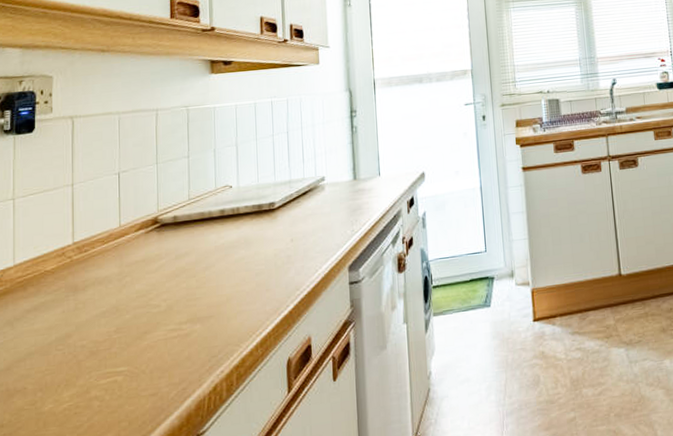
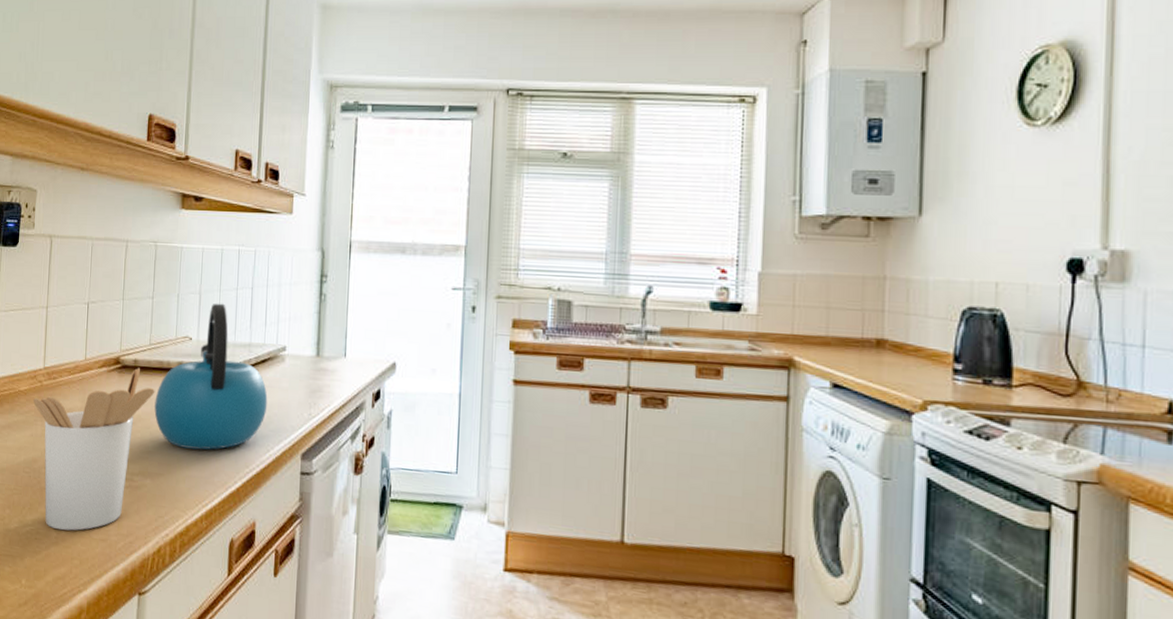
utensil holder: none [62,222,198,398] -> present [32,367,155,531]
kettle: none [198,150,312,288] -> present [154,303,268,450]

